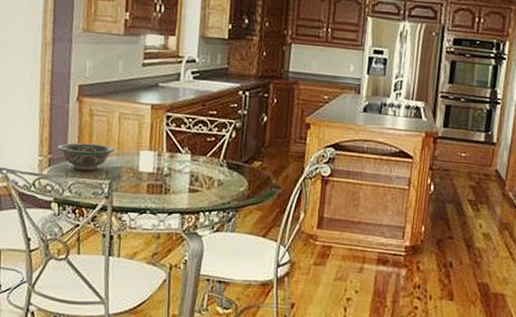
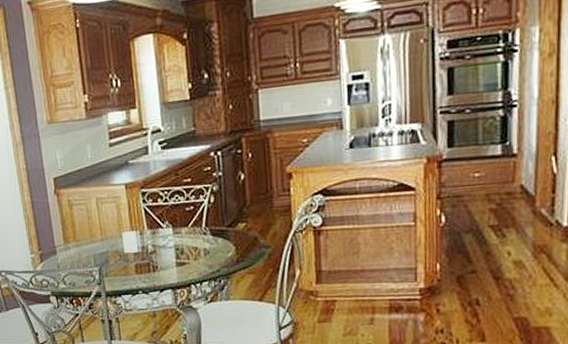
bowl: present [57,142,115,171] -> none [45,232,98,261]

